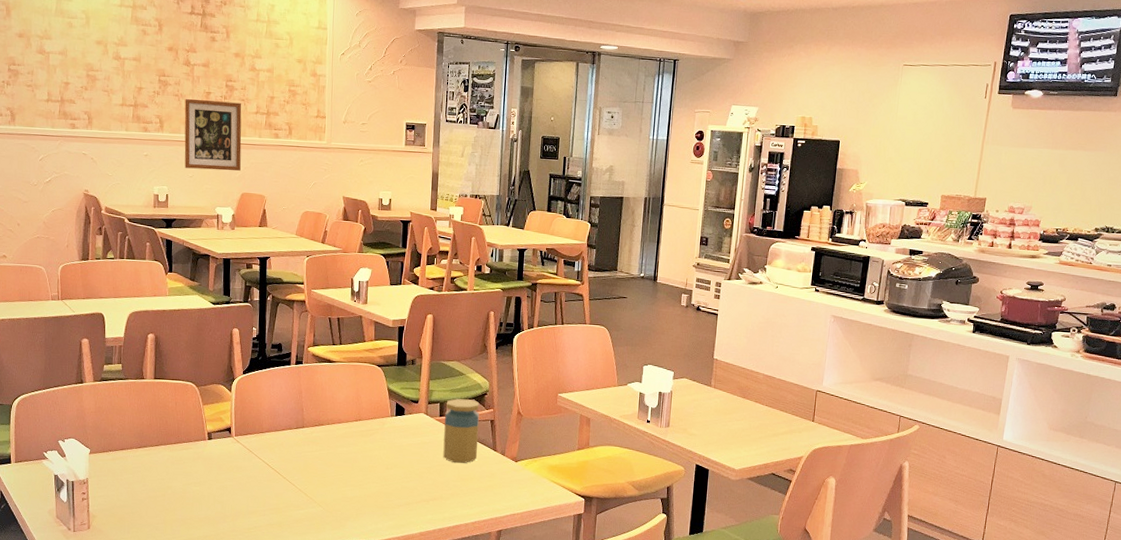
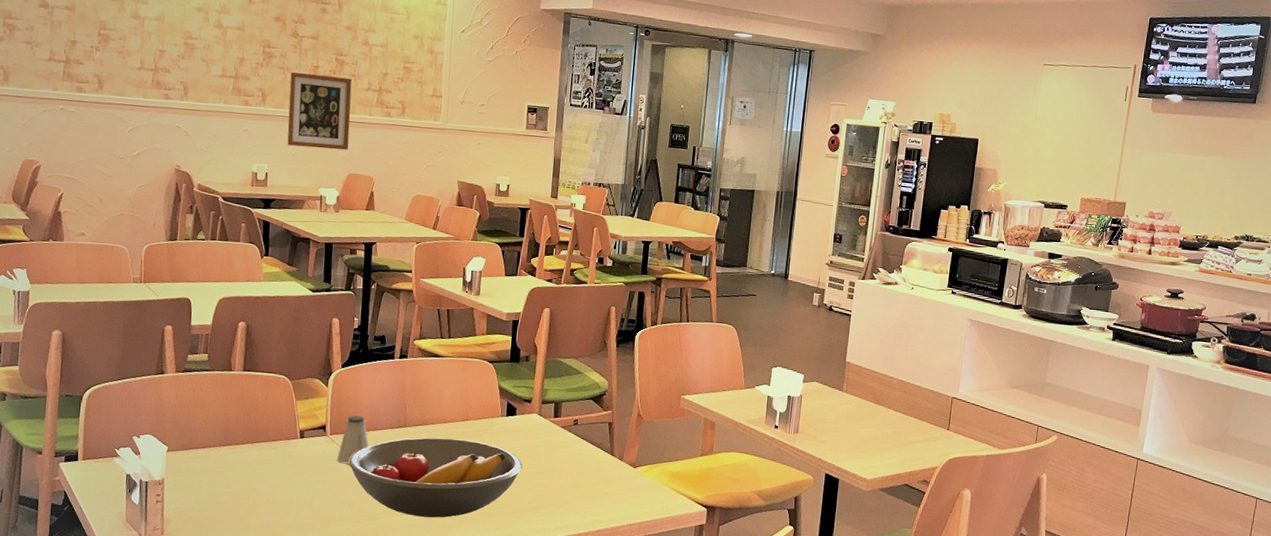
saltshaker: none [242,417,270,463] -> present [337,415,369,464]
fruit bowl: none [253,437,412,511] -> present [348,437,523,518]
jar: present [443,399,479,463] -> none [556,399,597,468]

